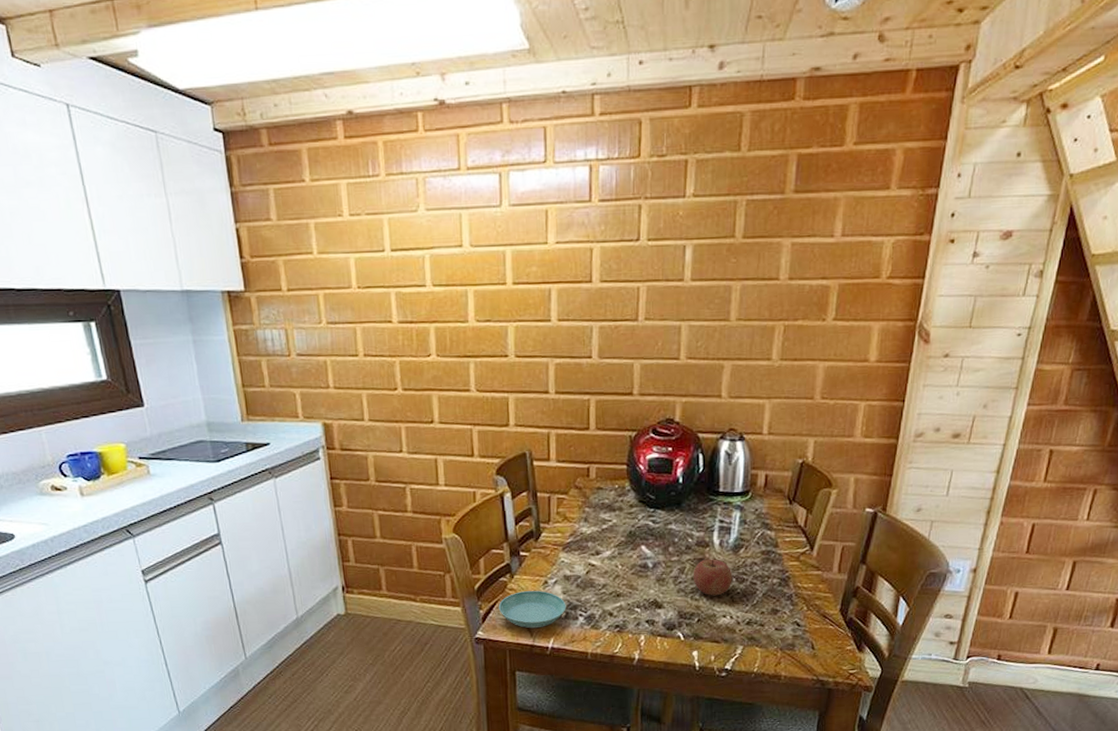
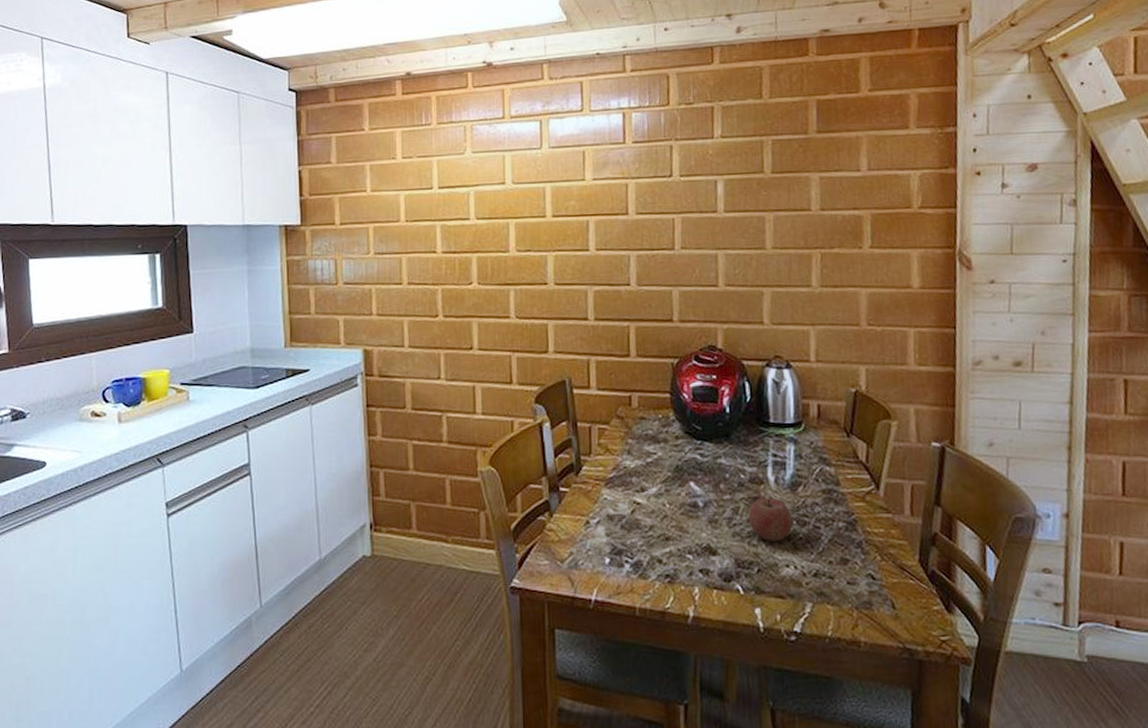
saucer: present [498,590,566,629] -> none [536,531,610,577]

